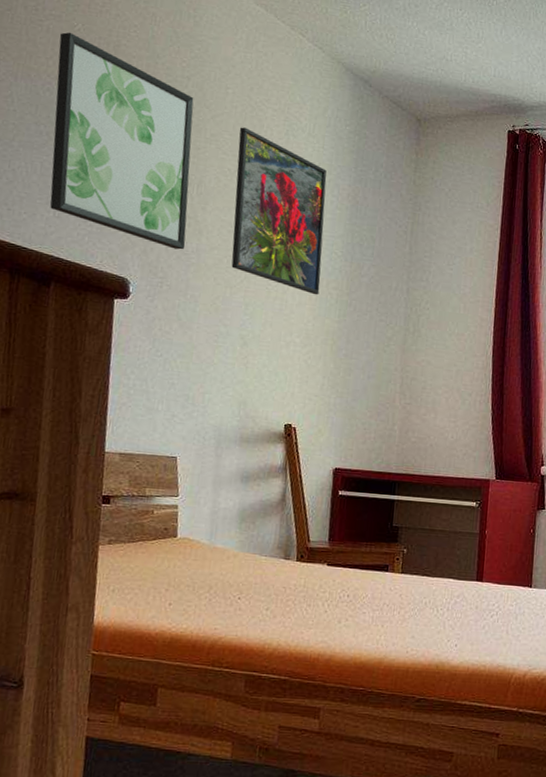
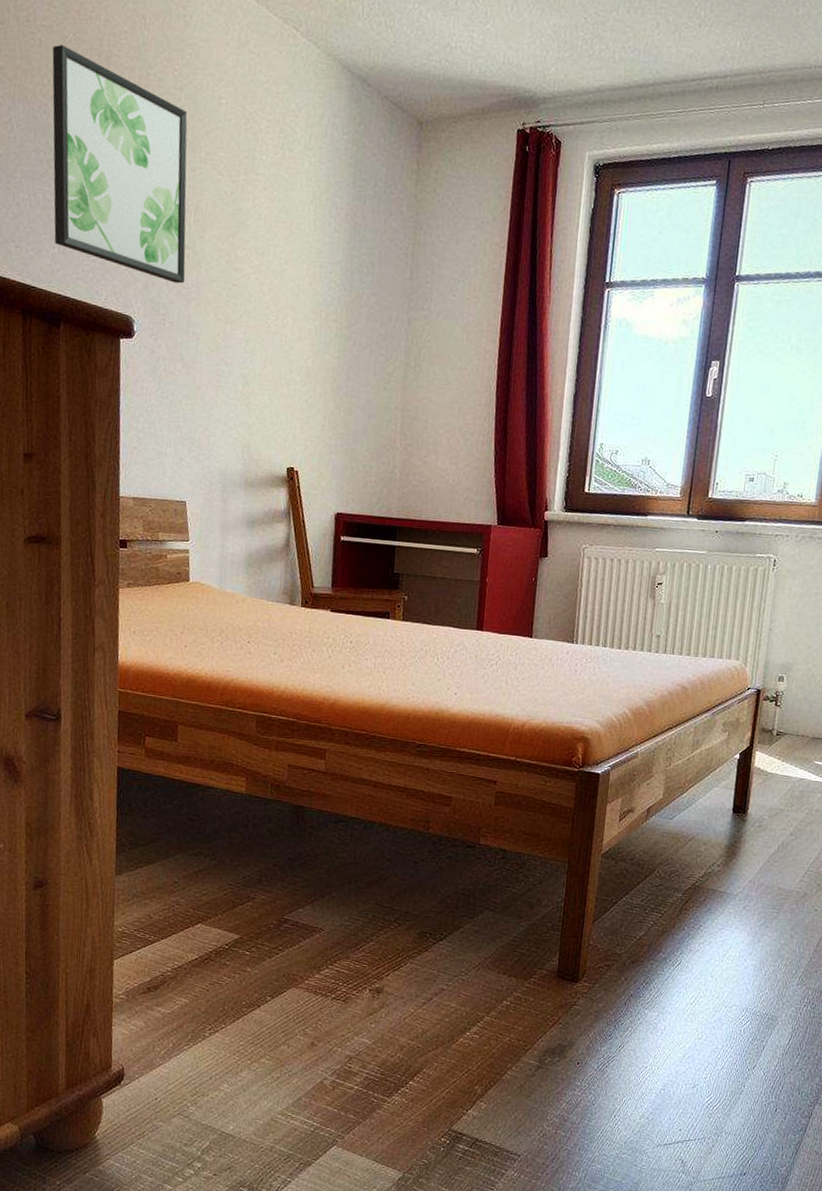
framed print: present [231,127,327,295] -> none [230,142,324,329]

